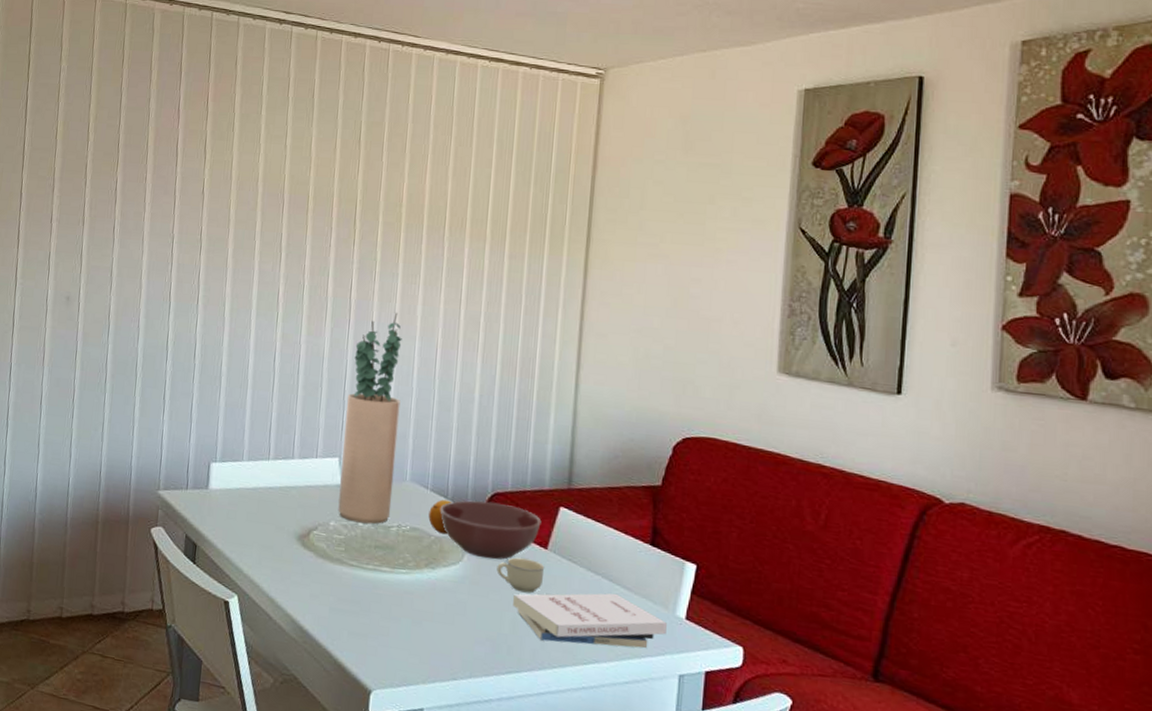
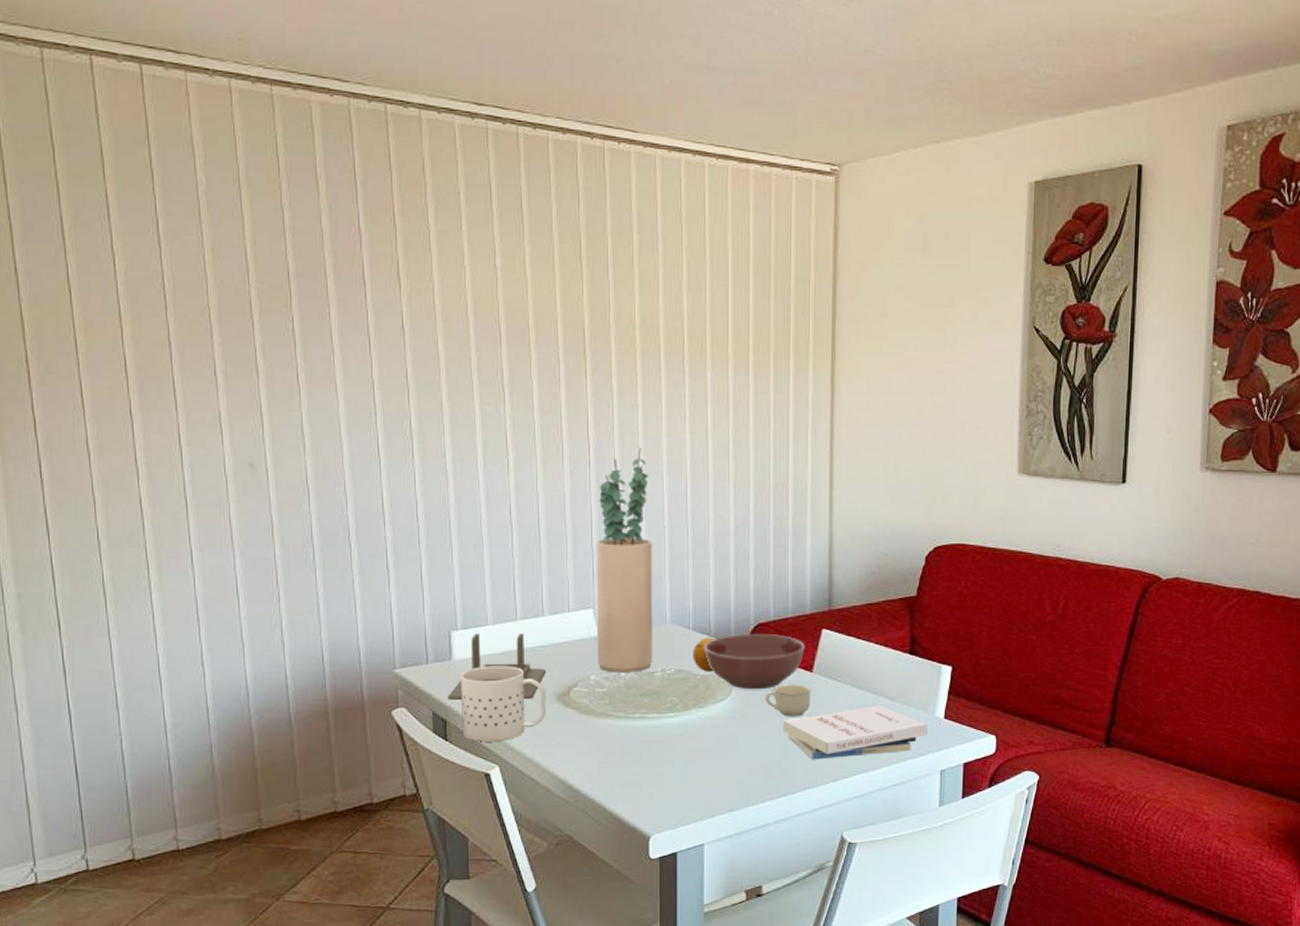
napkin holder: none [200,467,290,536] -> present [447,633,545,700]
mug: none [209,498,288,573] -> present [461,666,546,742]

